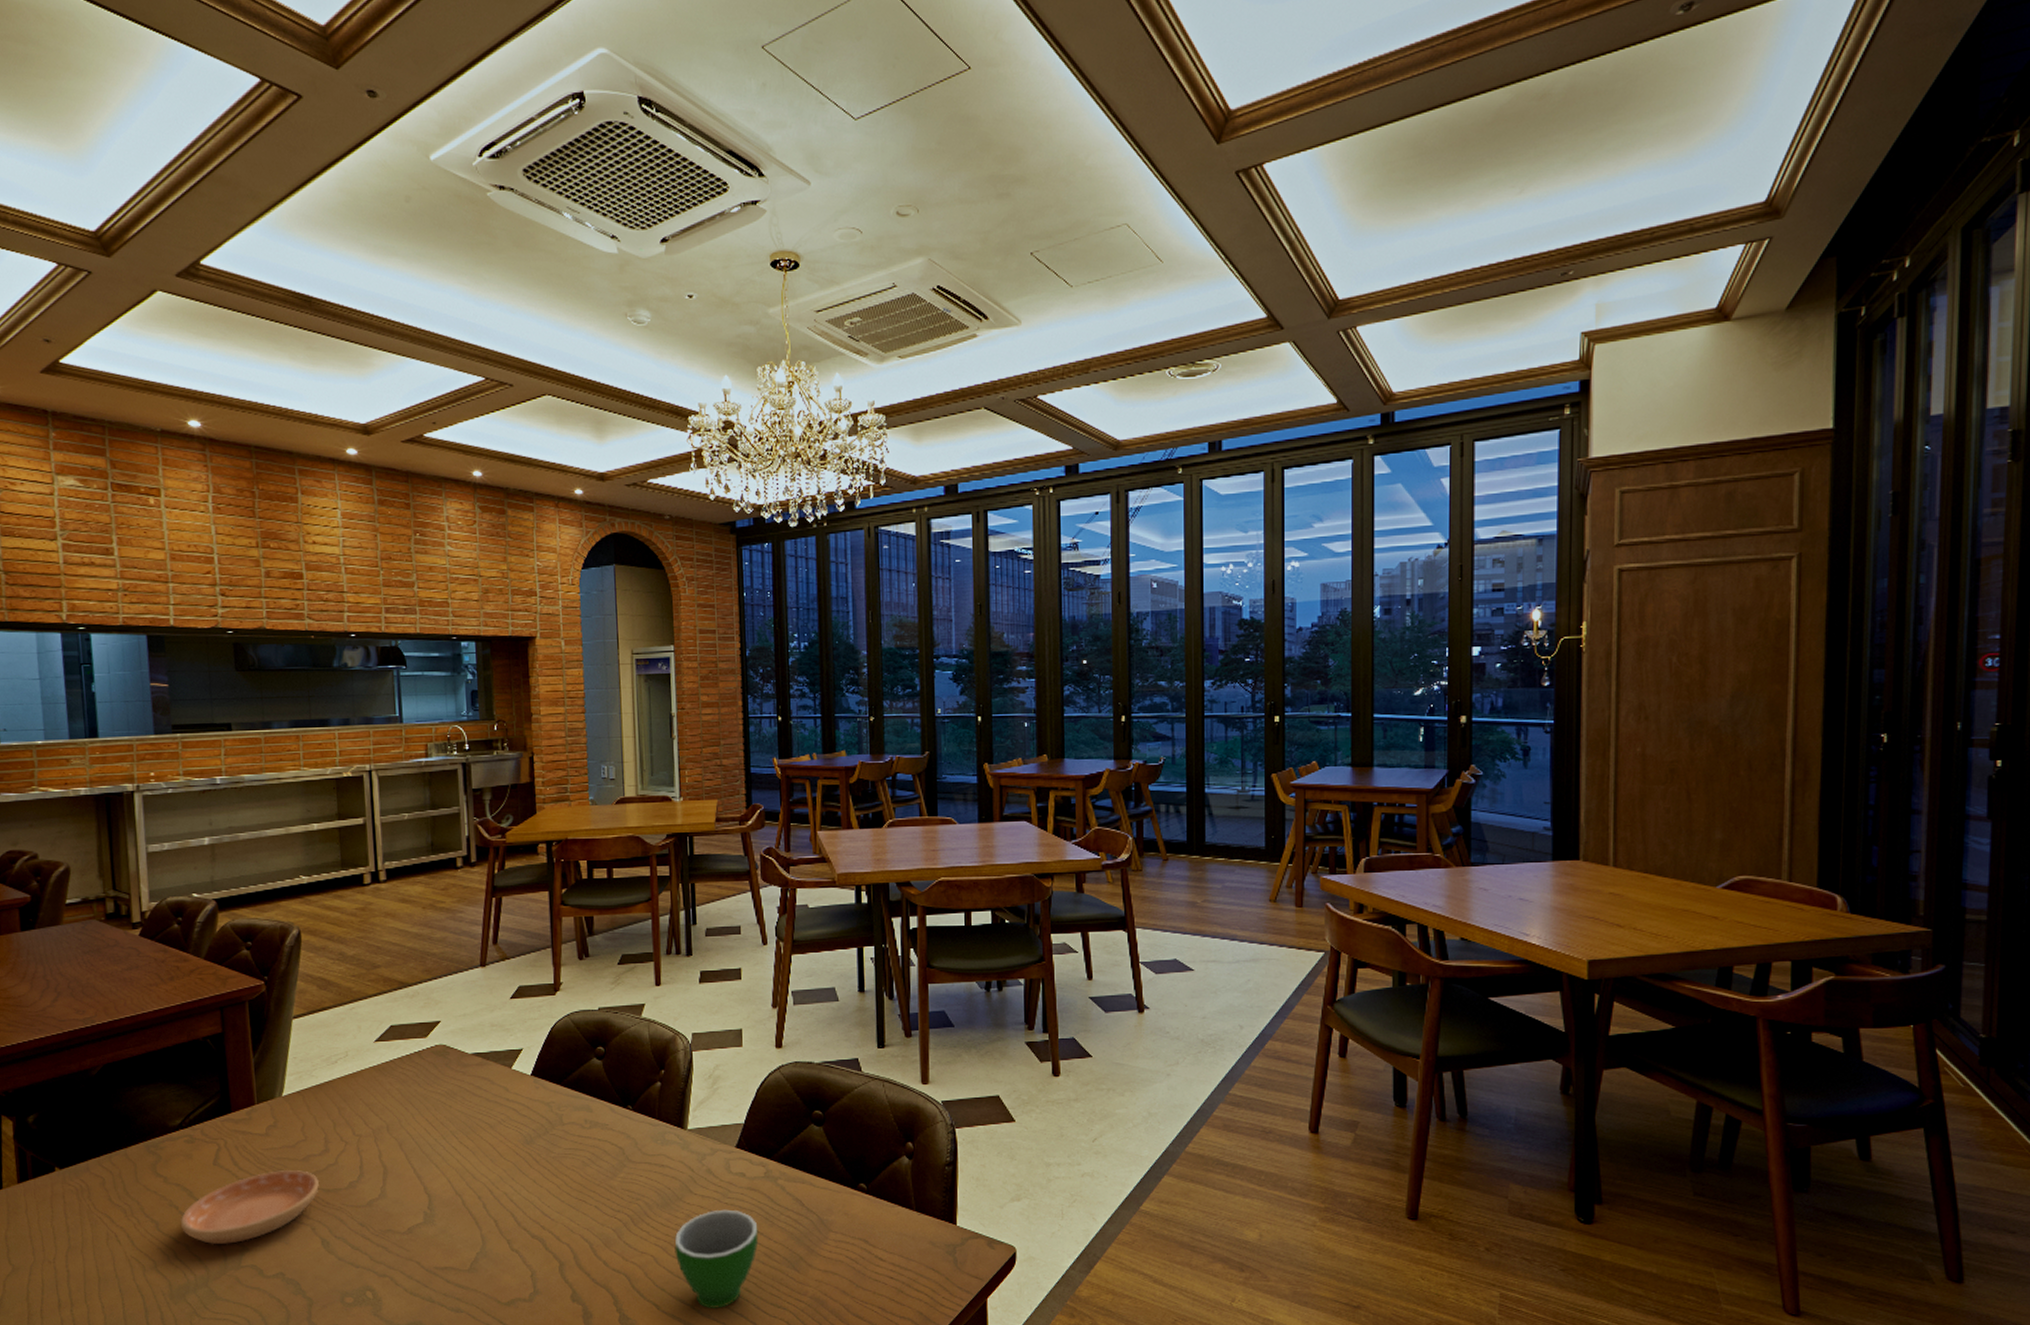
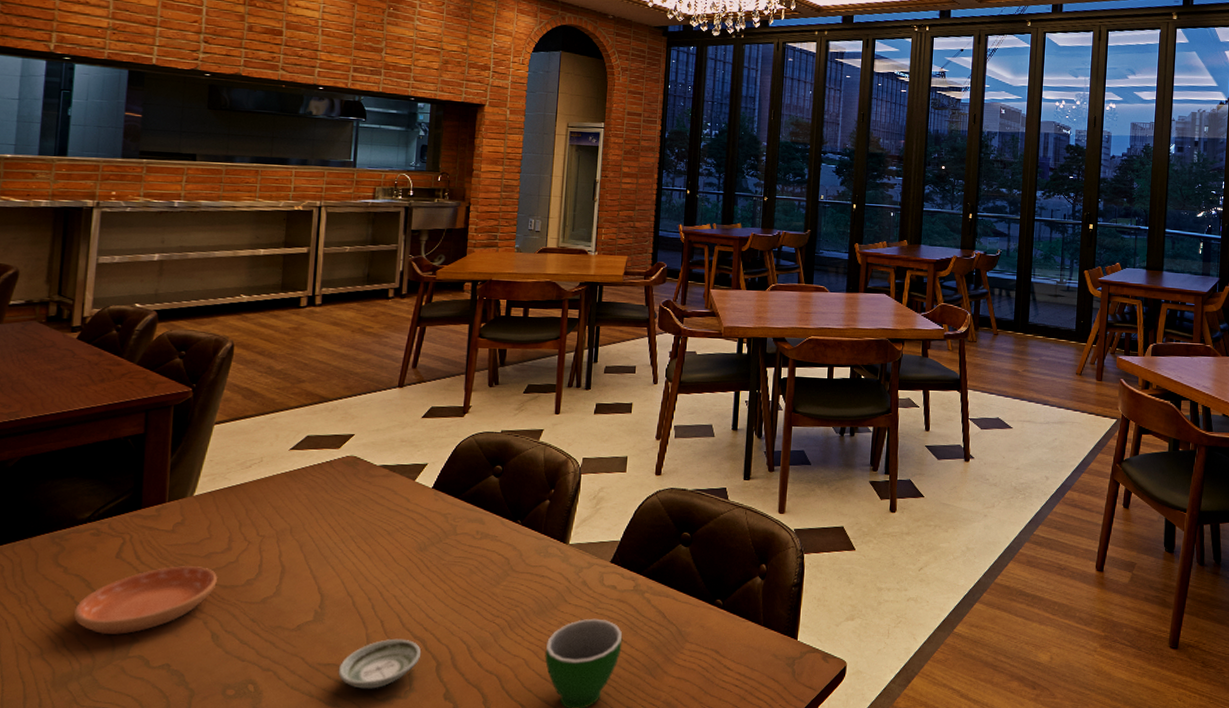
saucer: none [456,1238,542,1292] -> present [338,638,422,689]

